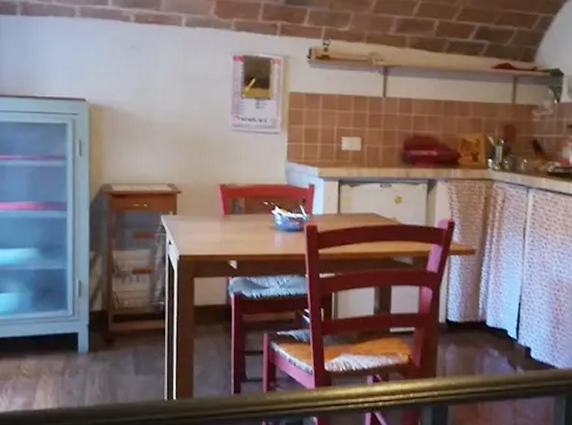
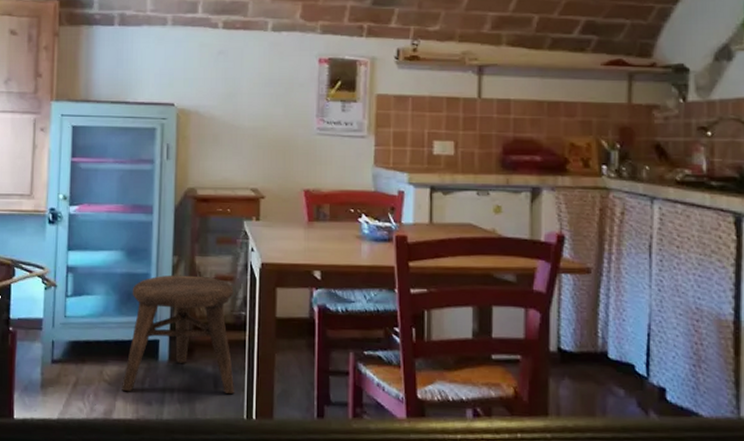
stool: none [40,269,156,384] -> present [121,275,235,395]

